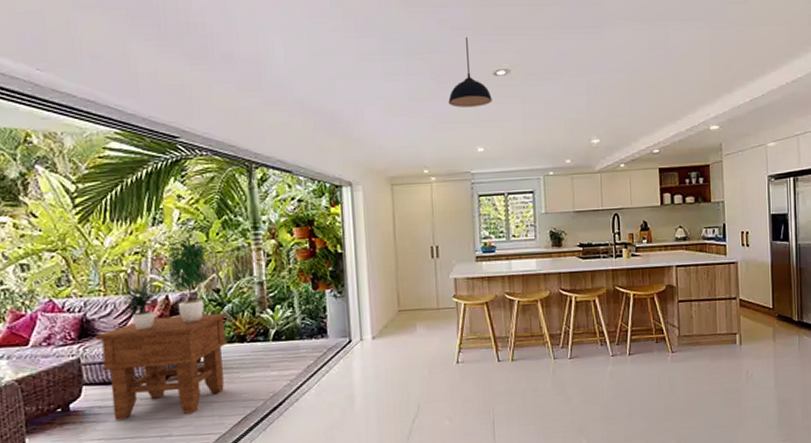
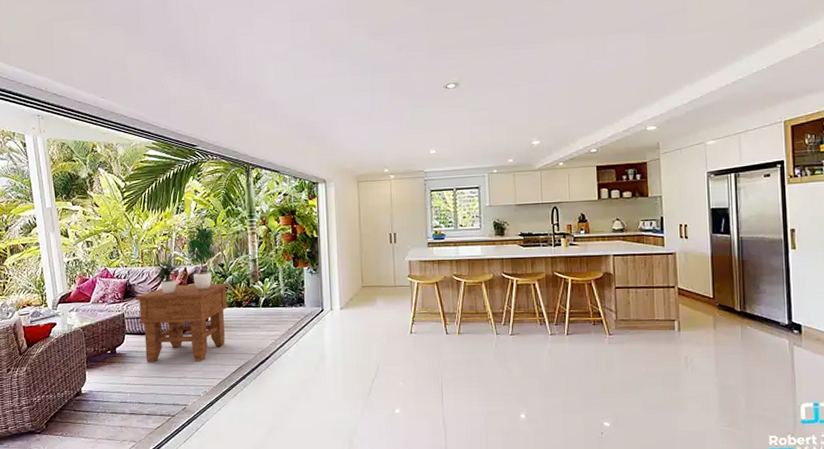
pendant light: present [448,36,492,107] -> none [406,57,443,117]

